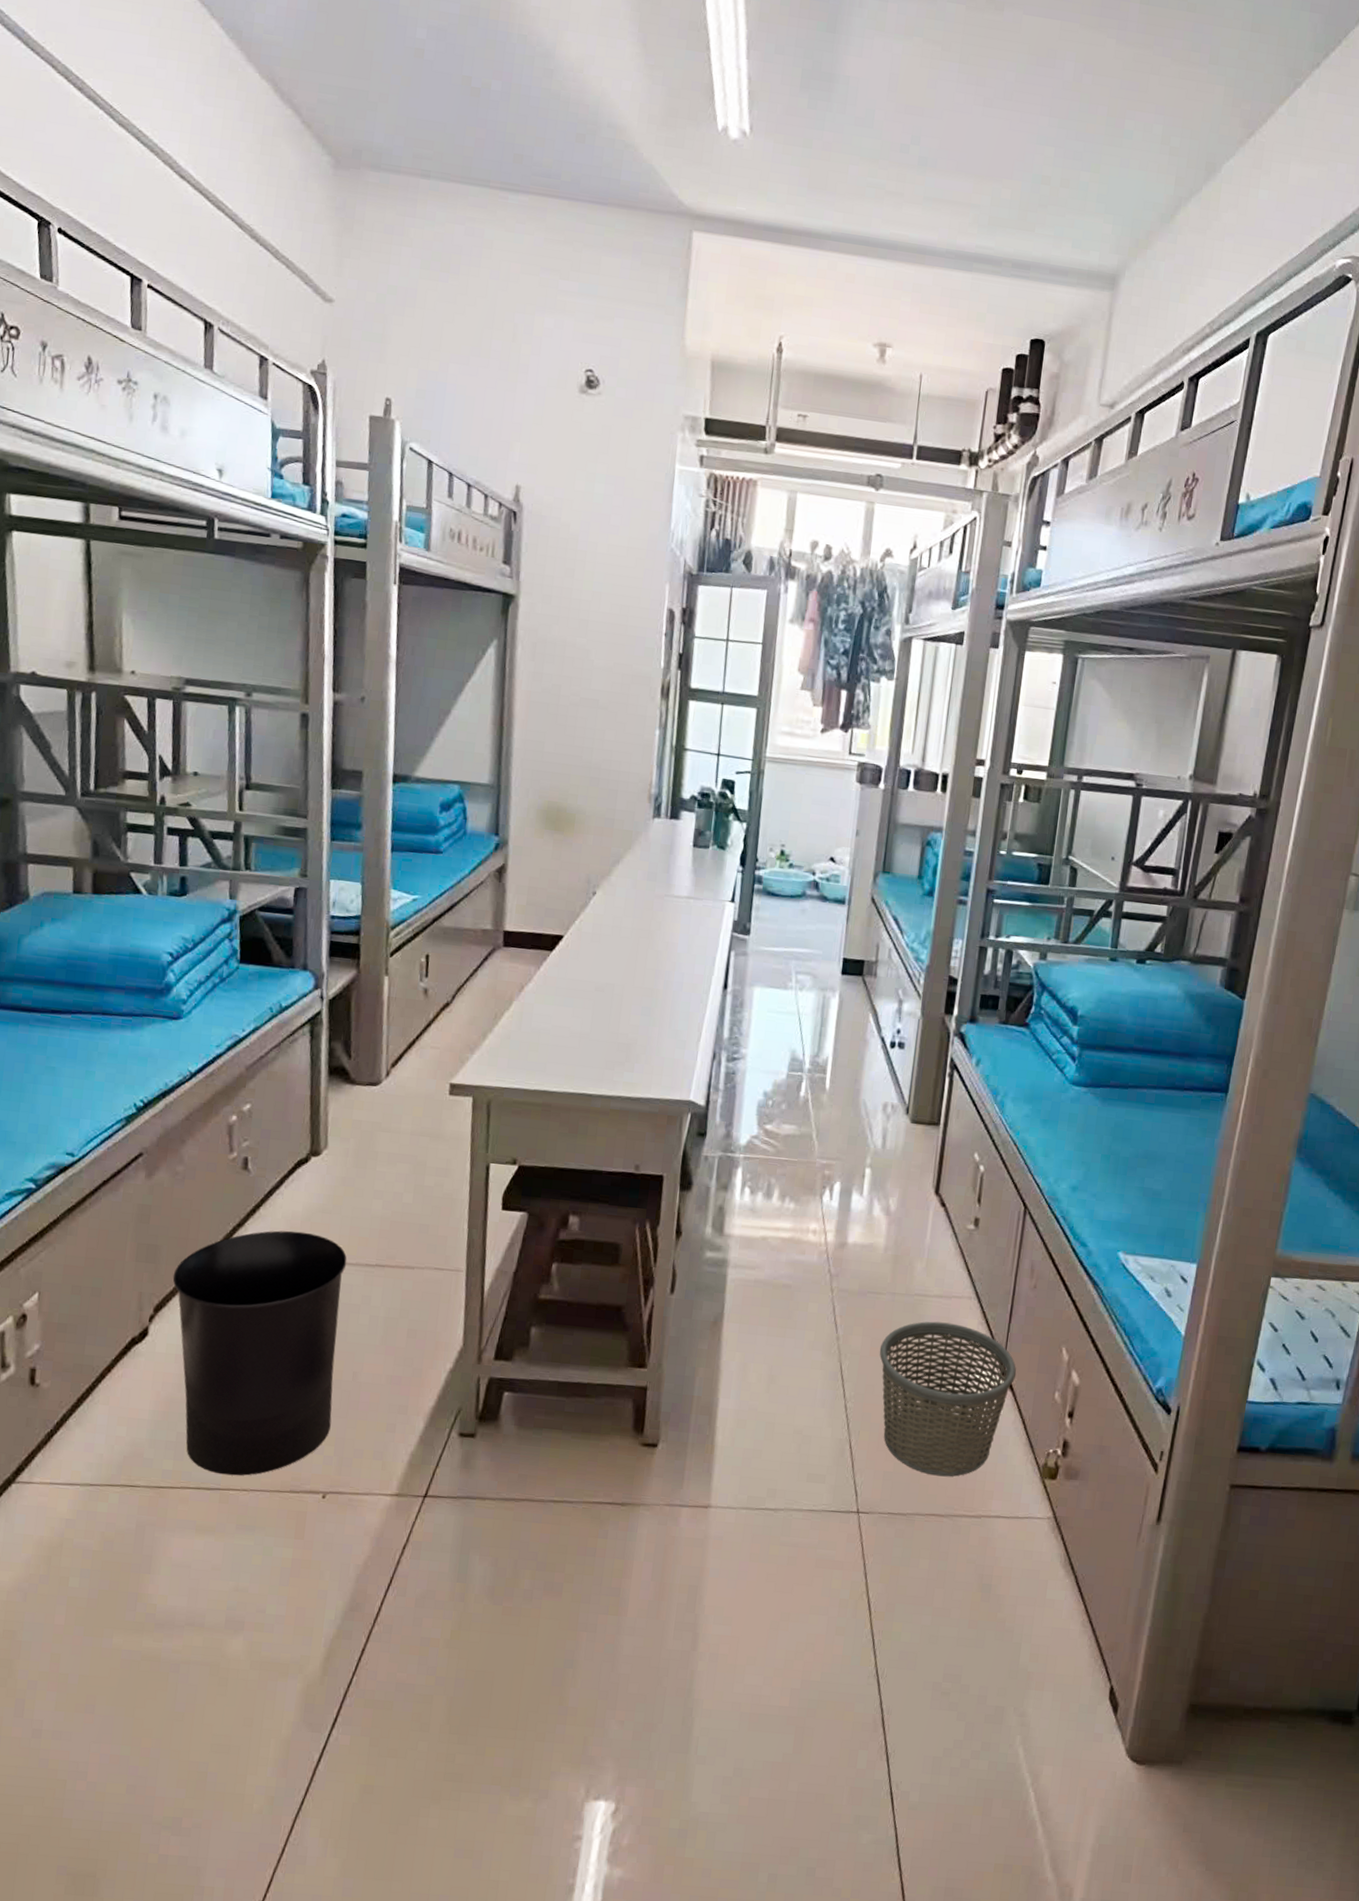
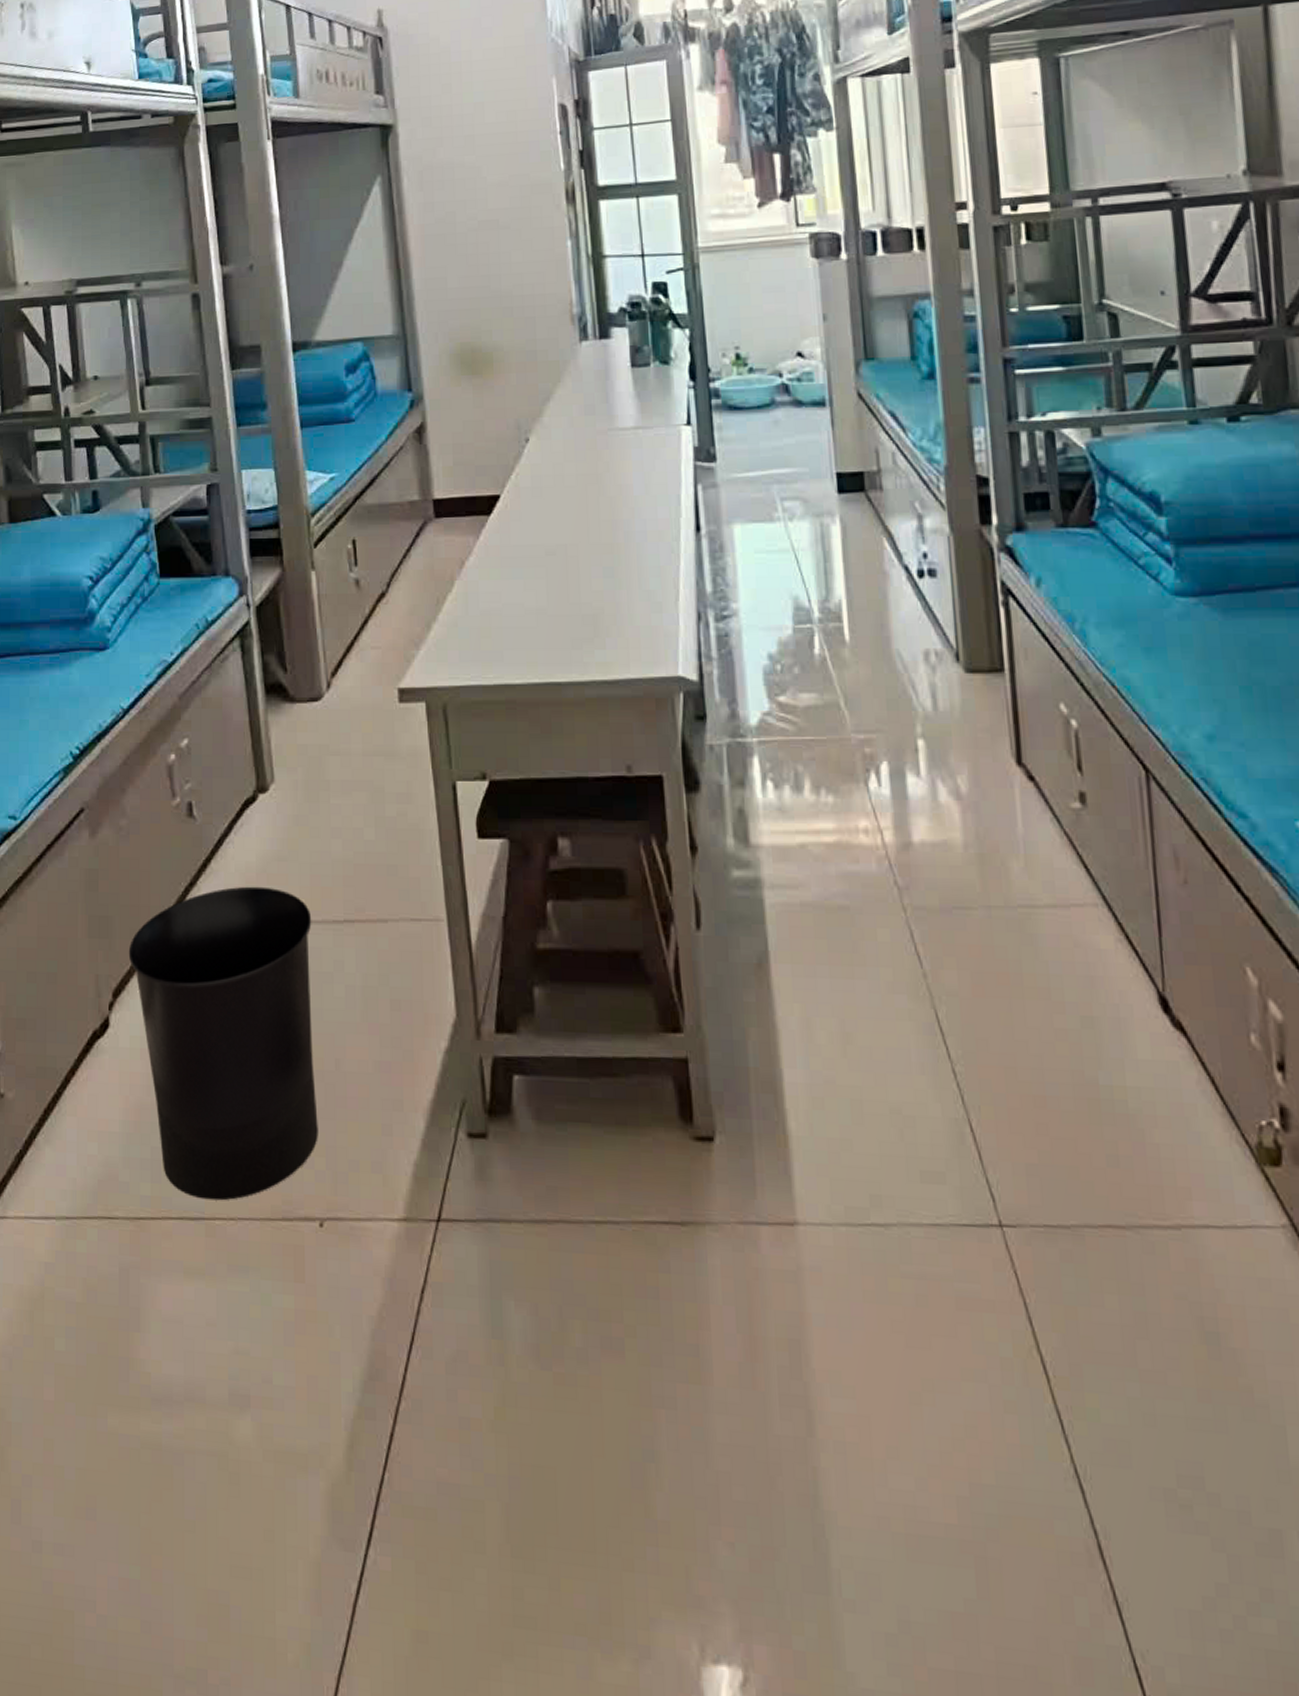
basket: present [879,1321,1017,1477] -> none [984,942,1187,1168]

